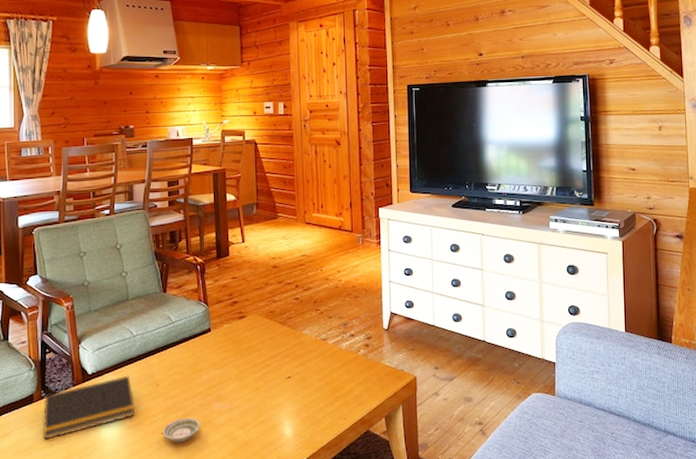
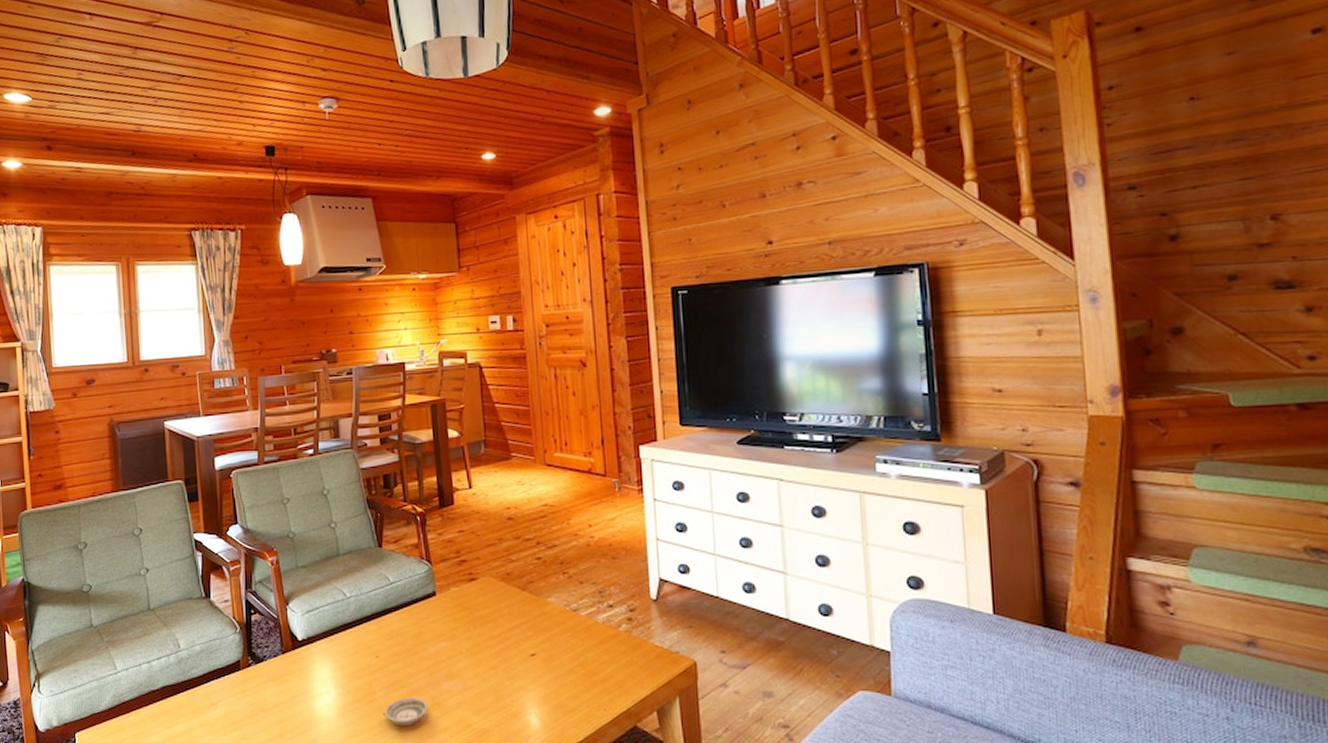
notepad: present [42,375,135,439] -> none [251,643,352,713]

